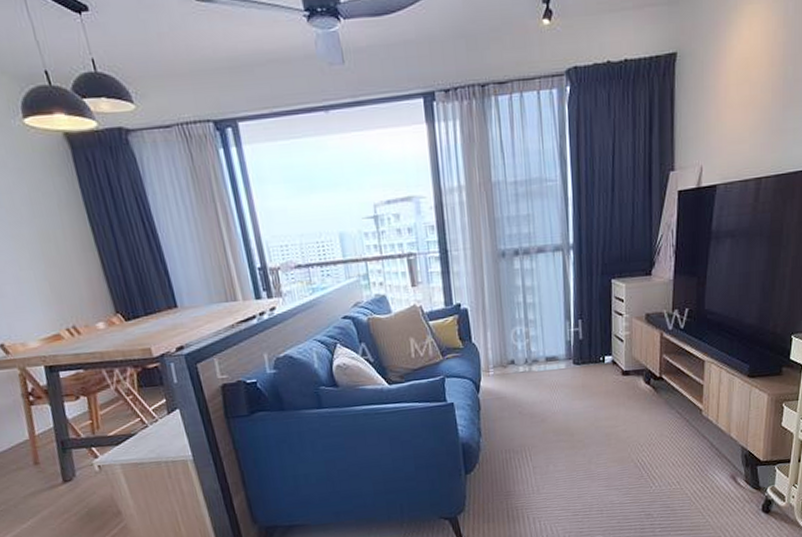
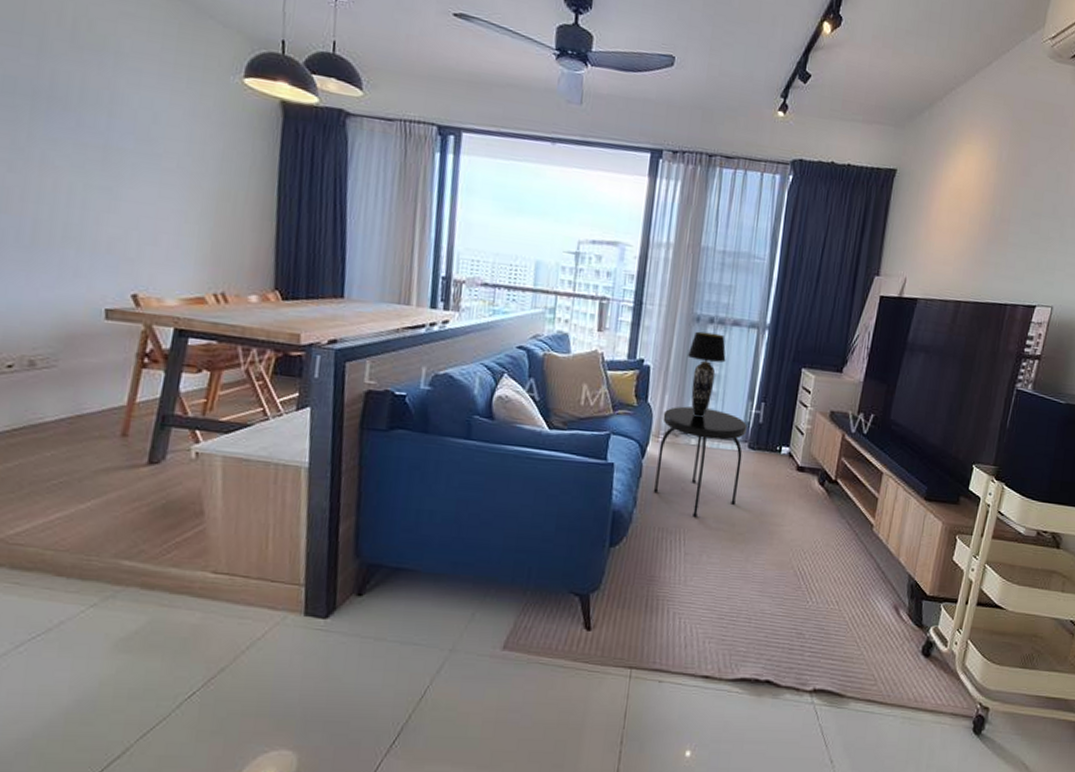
side table: none [489,335,571,435] -> present [653,406,747,518]
table lamp: none [500,264,537,347] -> present [688,331,726,418]

